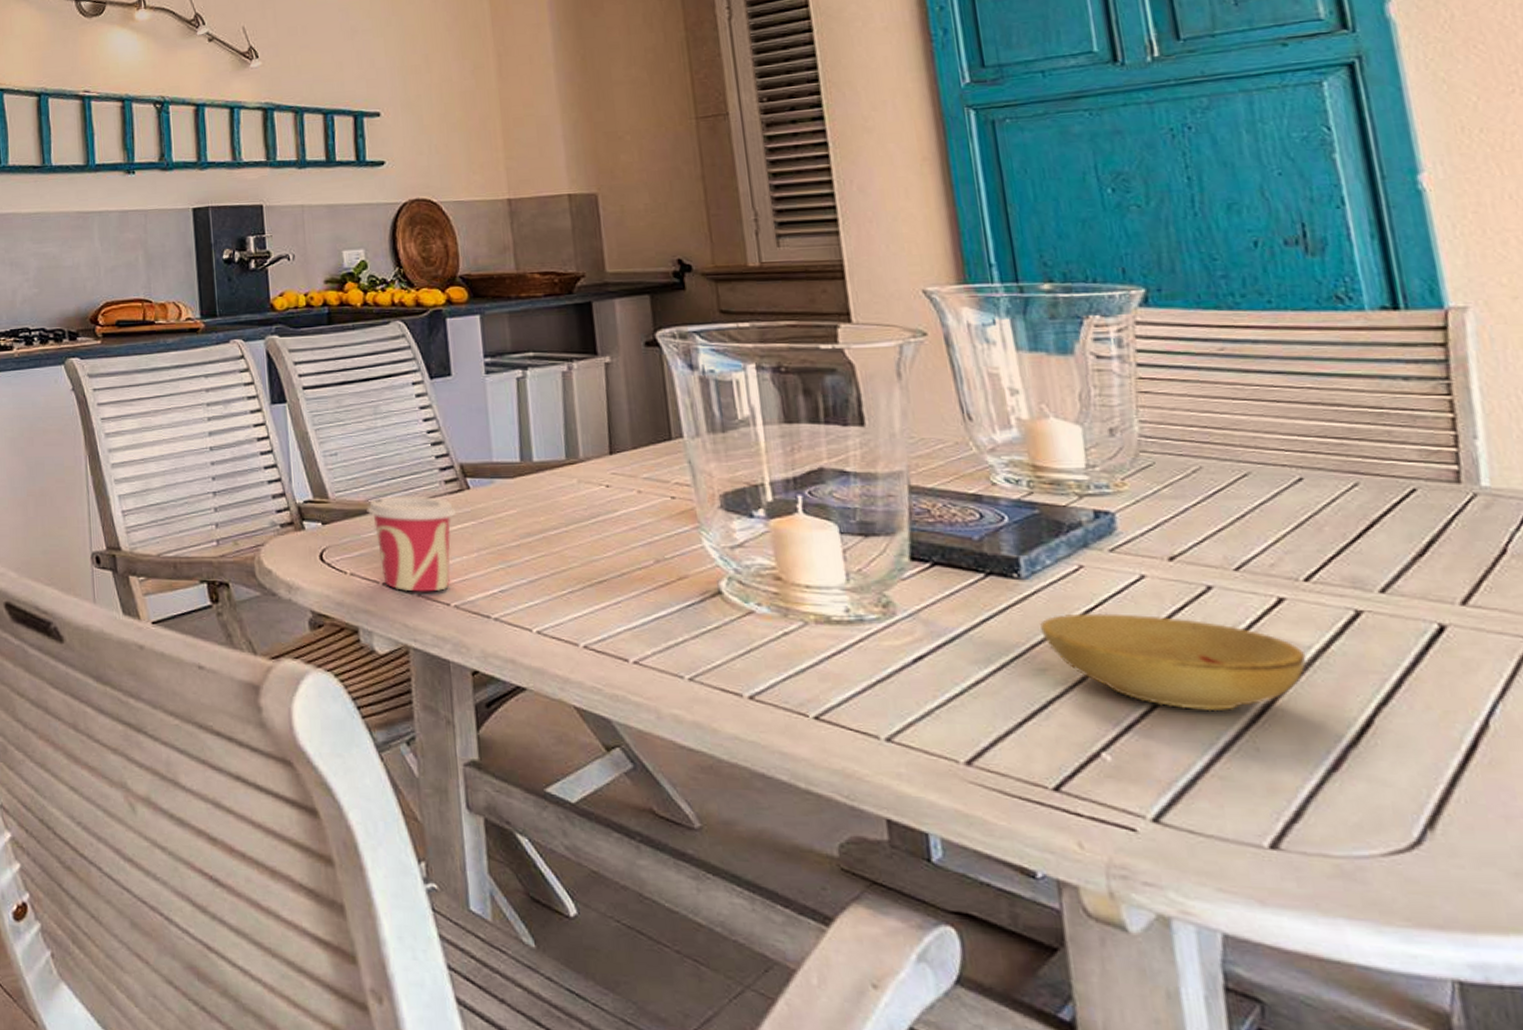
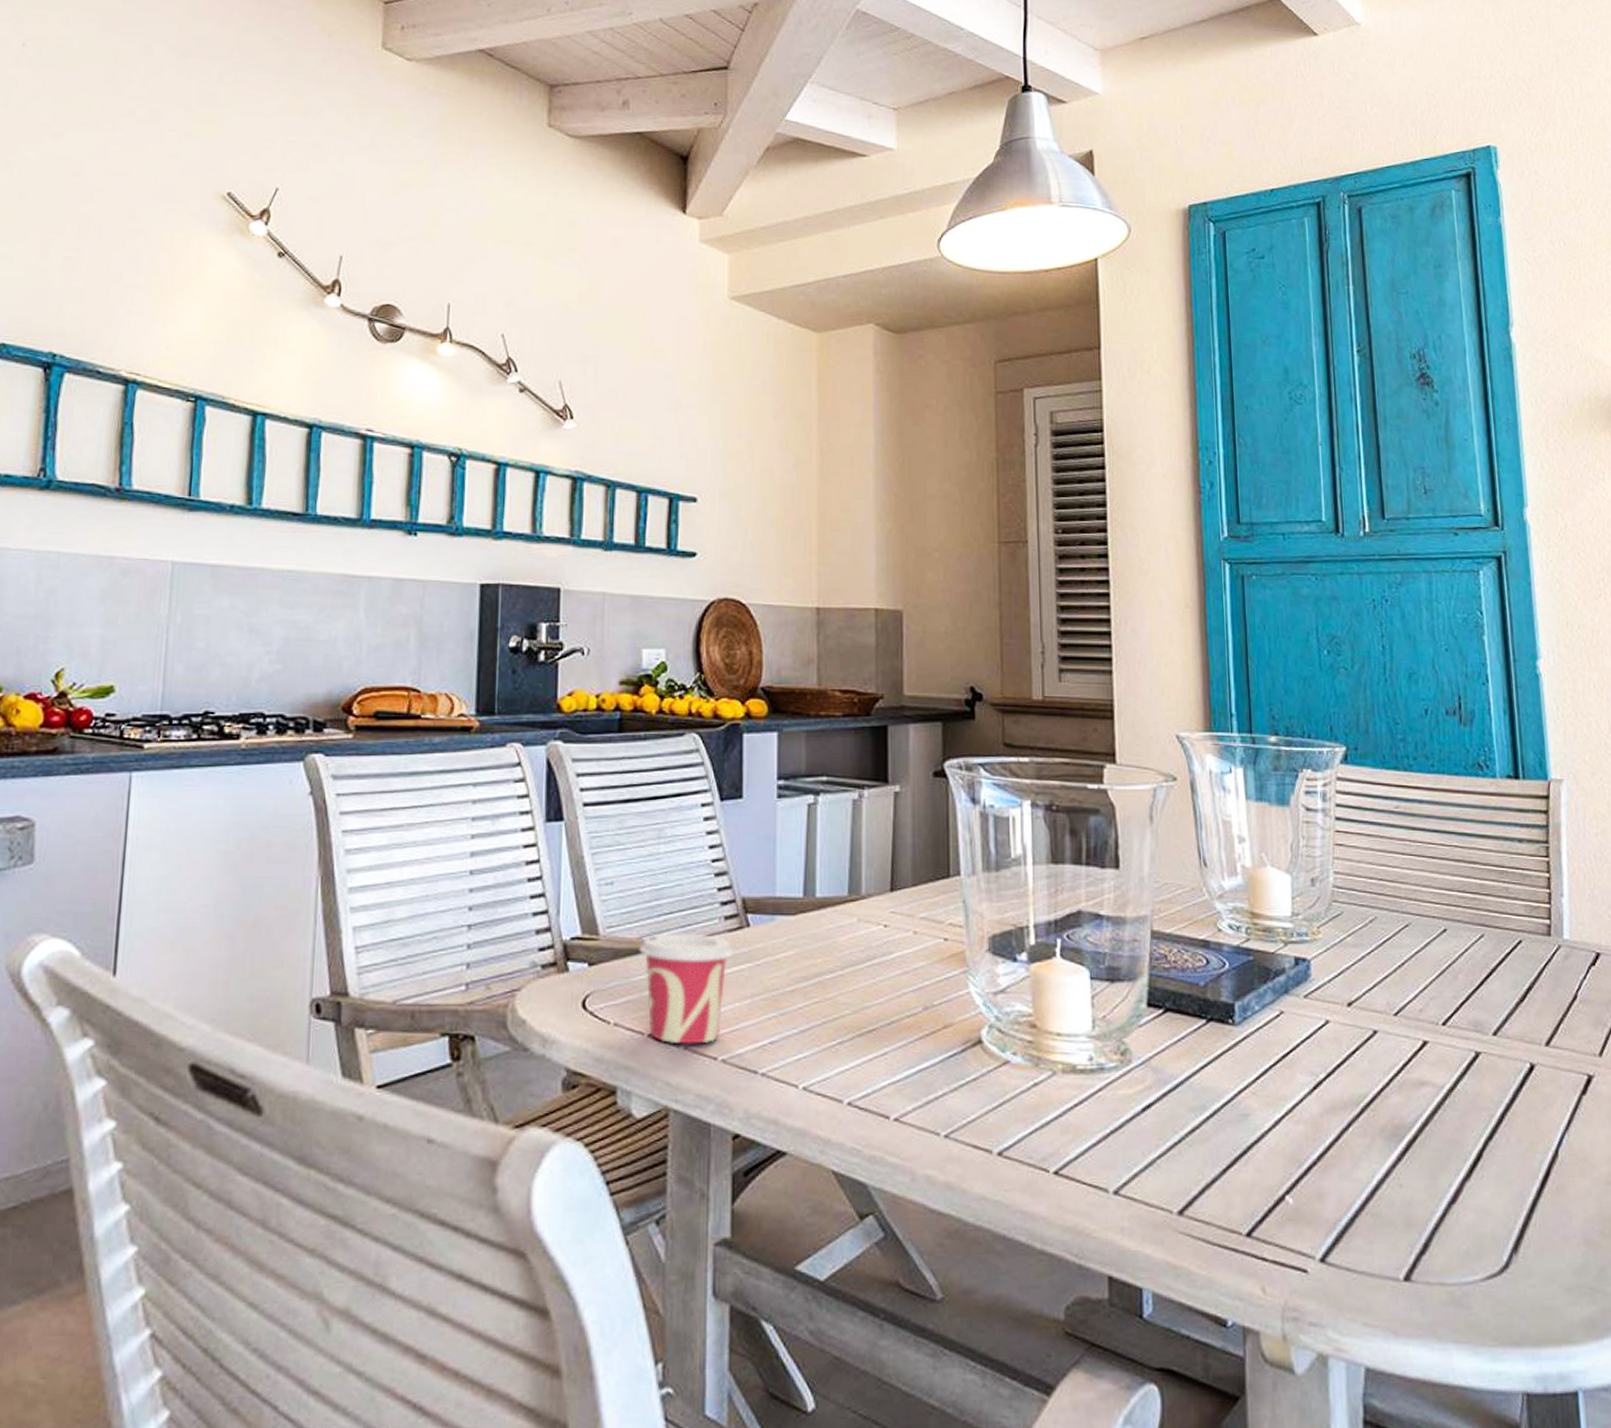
bowl: present [1040,613,1307,712] -> none [1246,1058,1440,1151]

